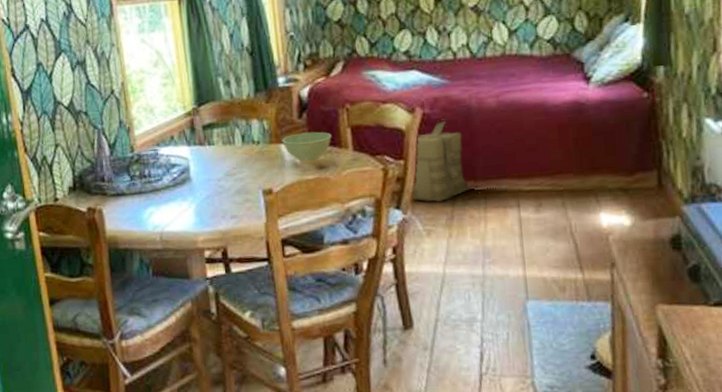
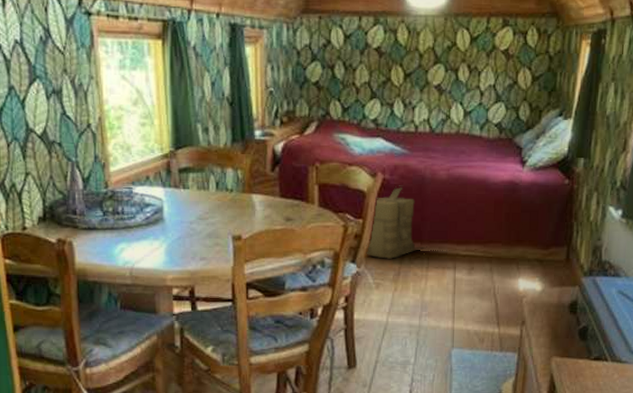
bowl: present [282,131,332,165] -> none [254,185,301,216]

